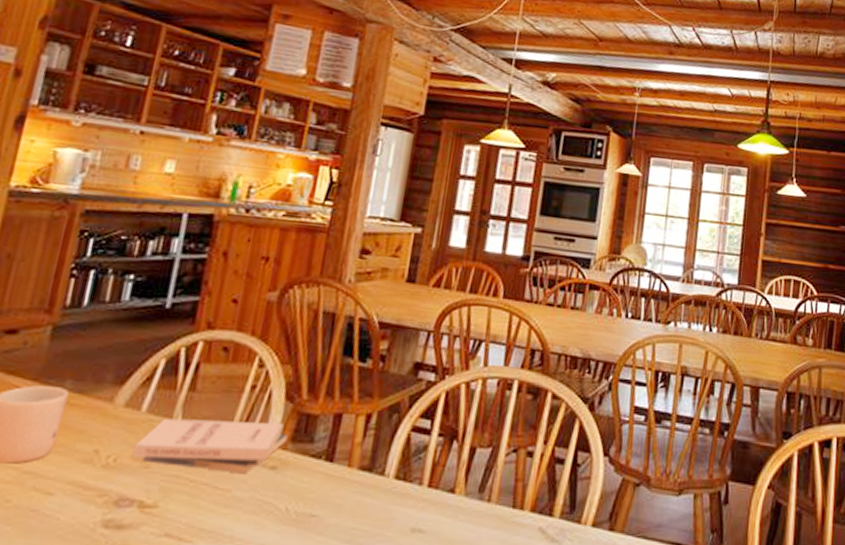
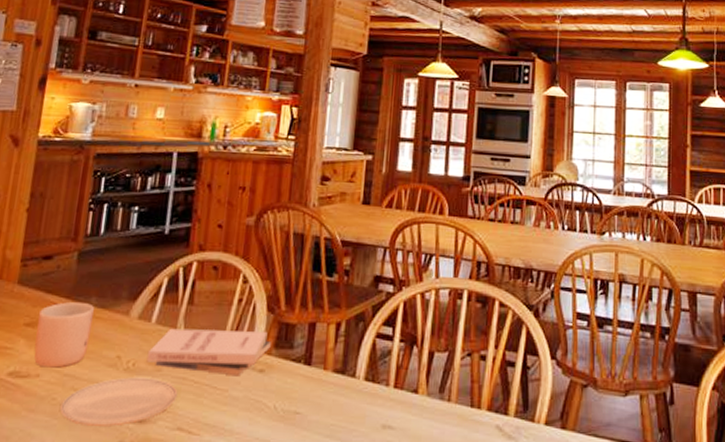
plate: none [15,475,169,533] -> present [60,377,178,427]

